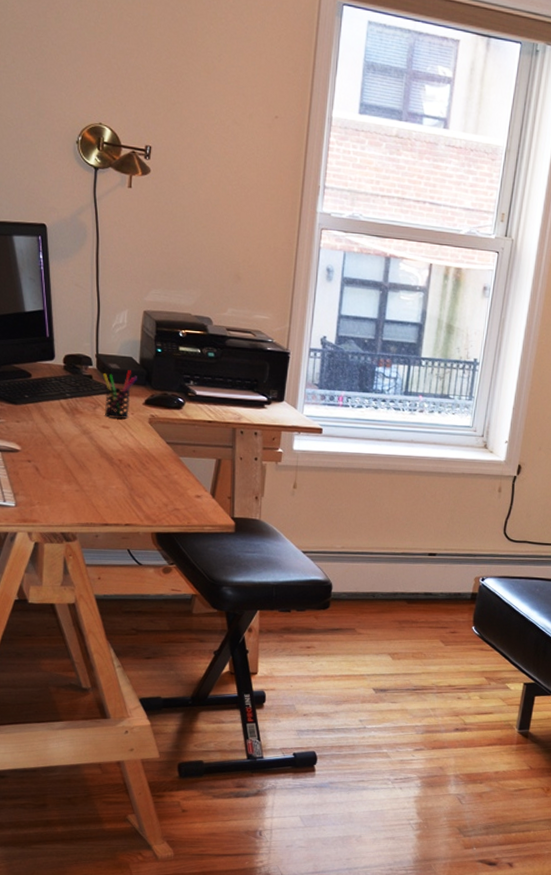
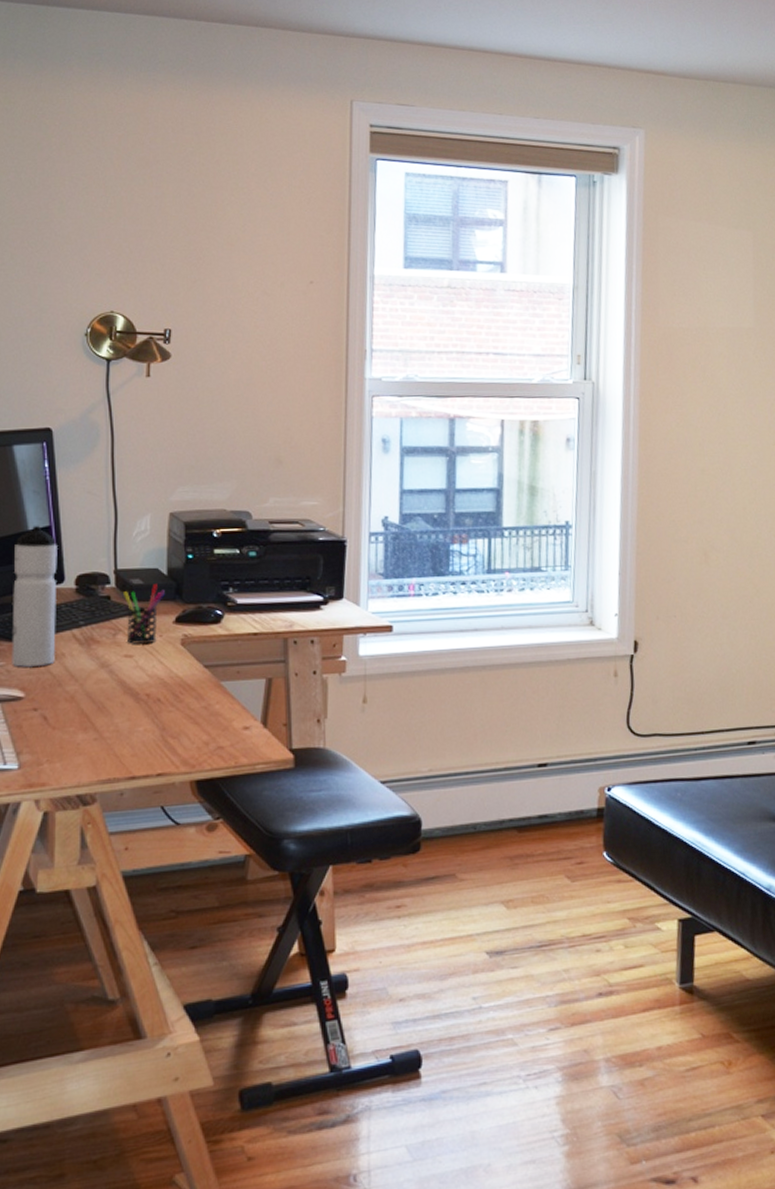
water bottle: none [10,308,49,427] -> present [11,525,57,667]

